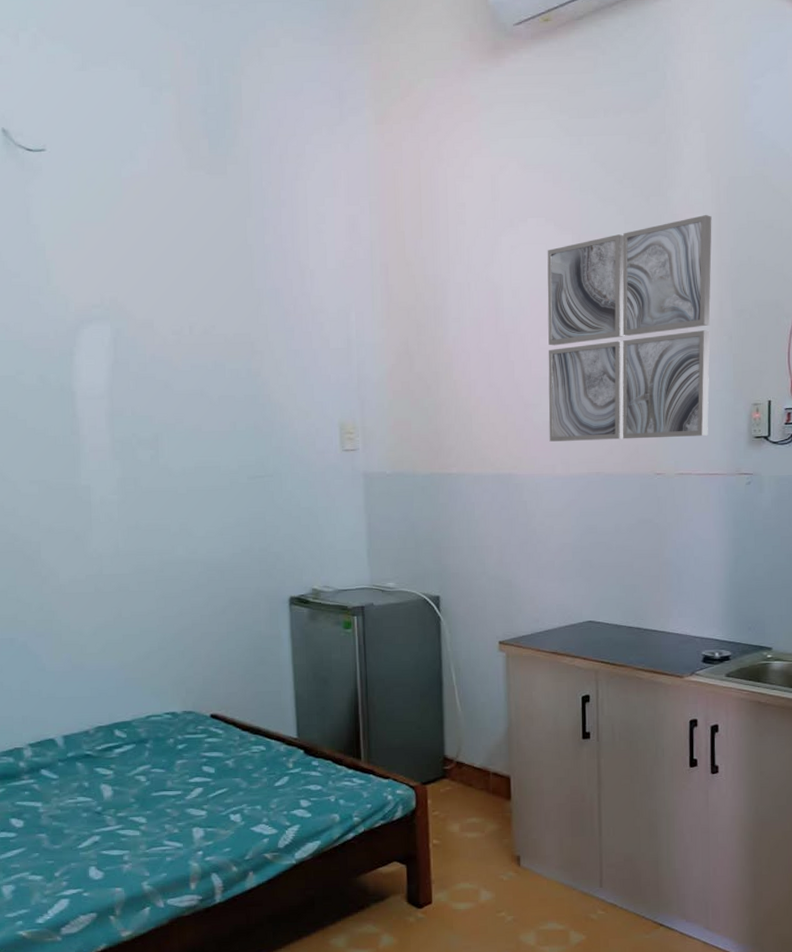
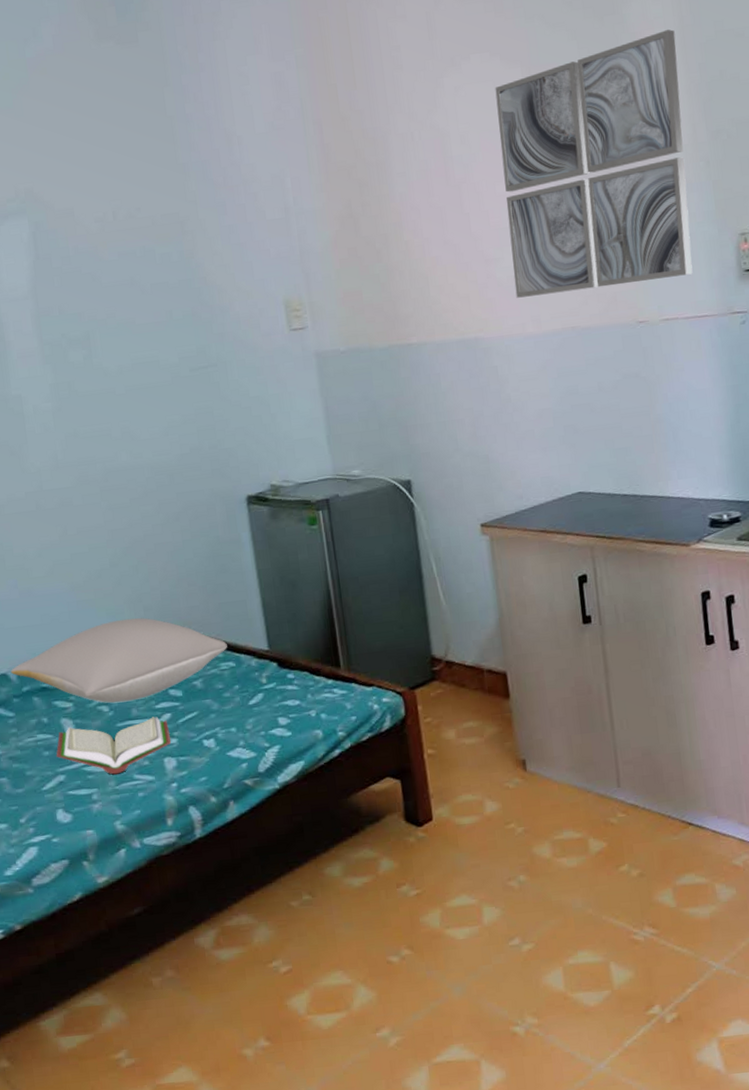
pillow: none [57,698,260,774] -> present [10,618,227,704]
book: none [93,789,200,839] -> present [56,716,171,775]

